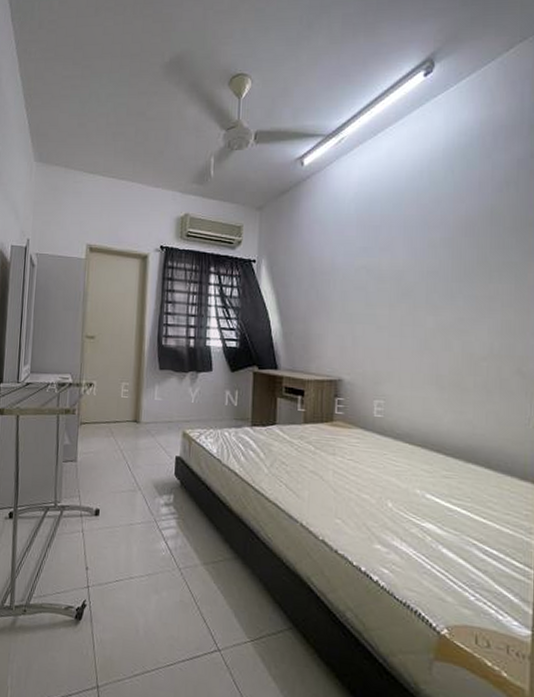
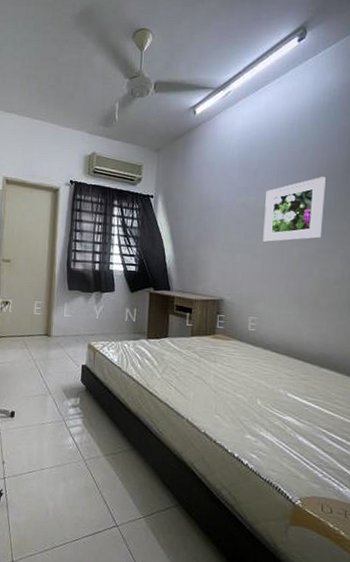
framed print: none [389,232,465,312] -> present [263,177,326,243]

